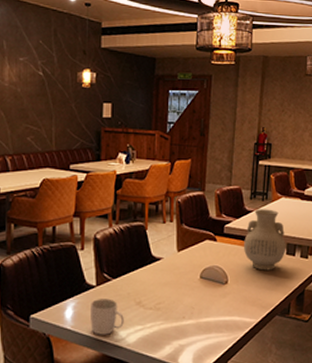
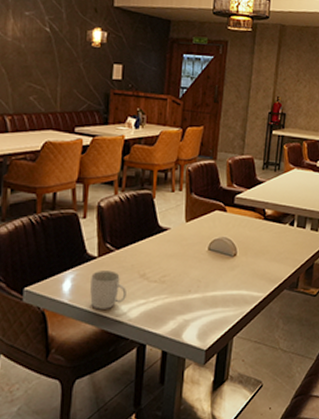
vase: present [244,209,286,271] -> none [254,180,297,243]

